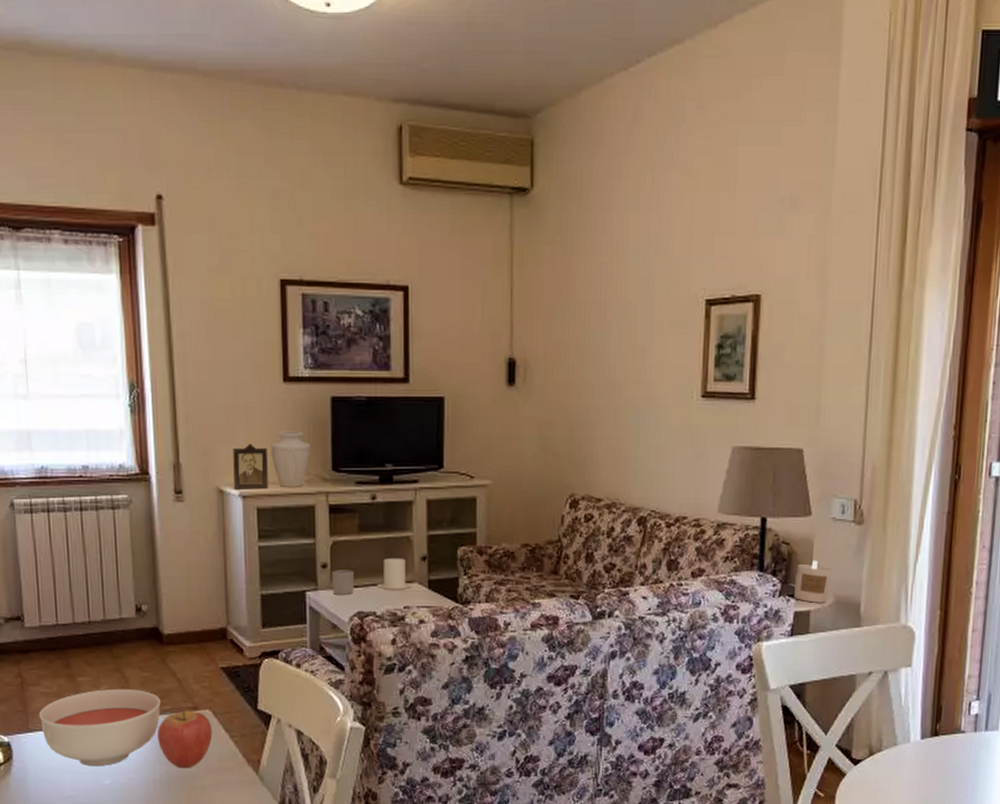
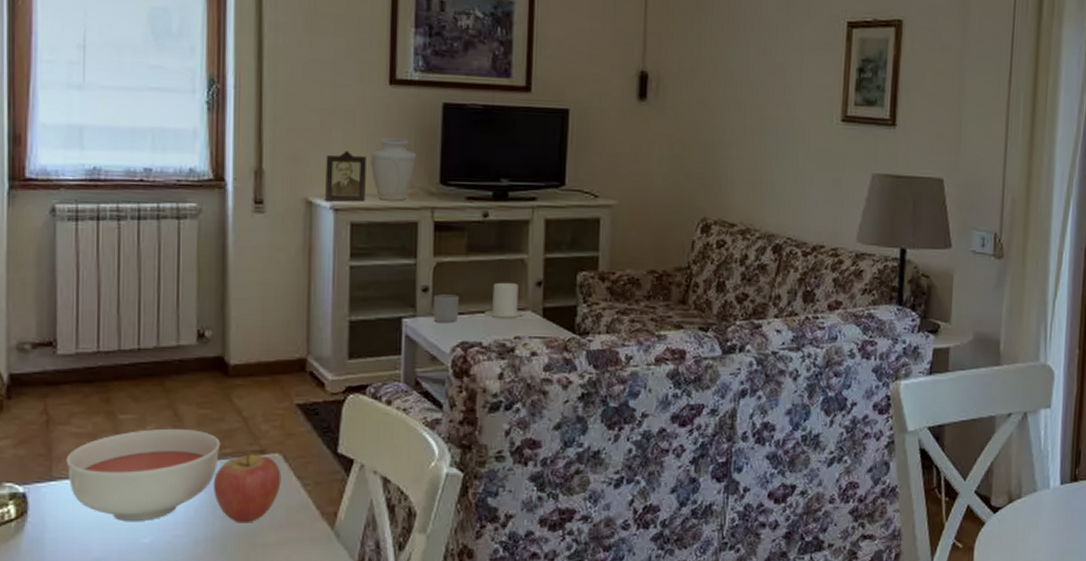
candle: present [793,561,832,603] -> none [932,295,972,340]

